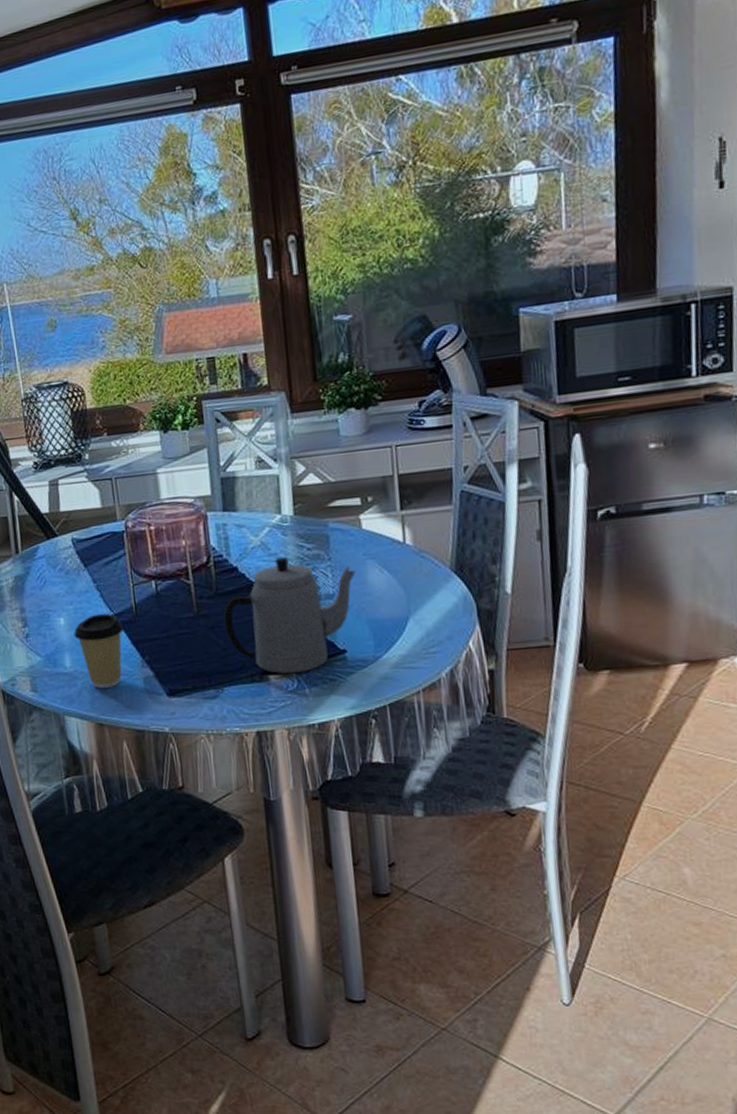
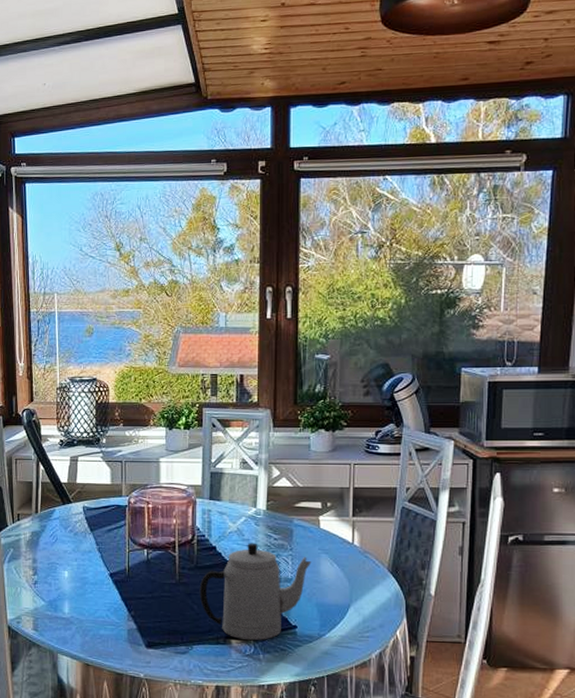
coffee cup: present [73,614,125,688] -> none [74,572,117,634]

